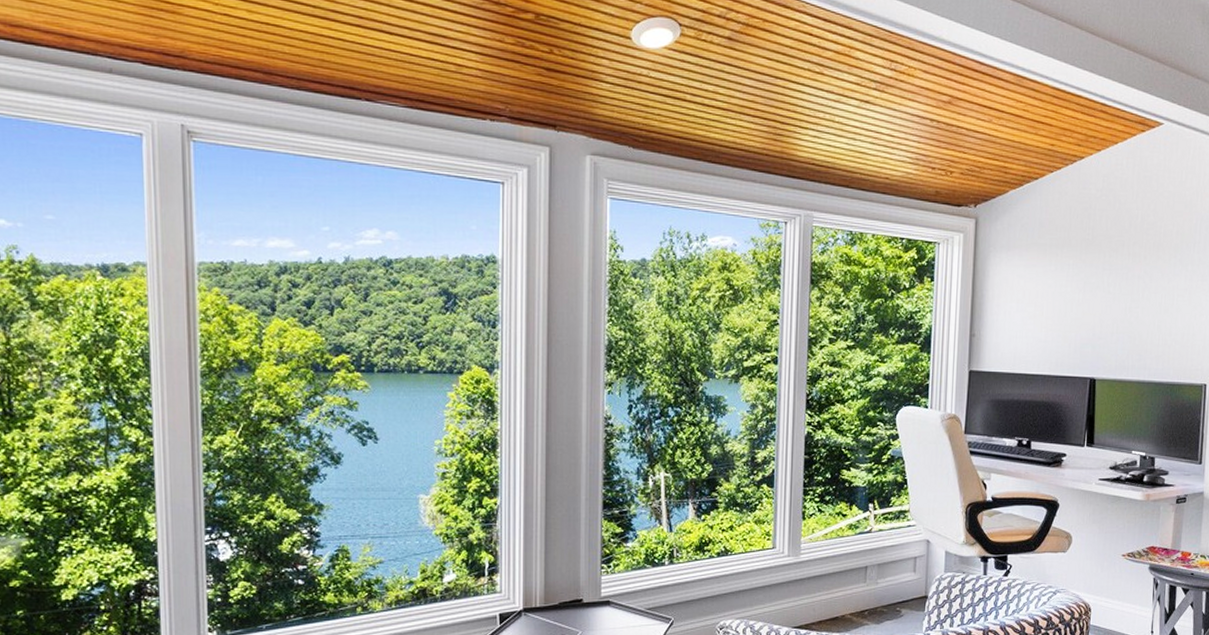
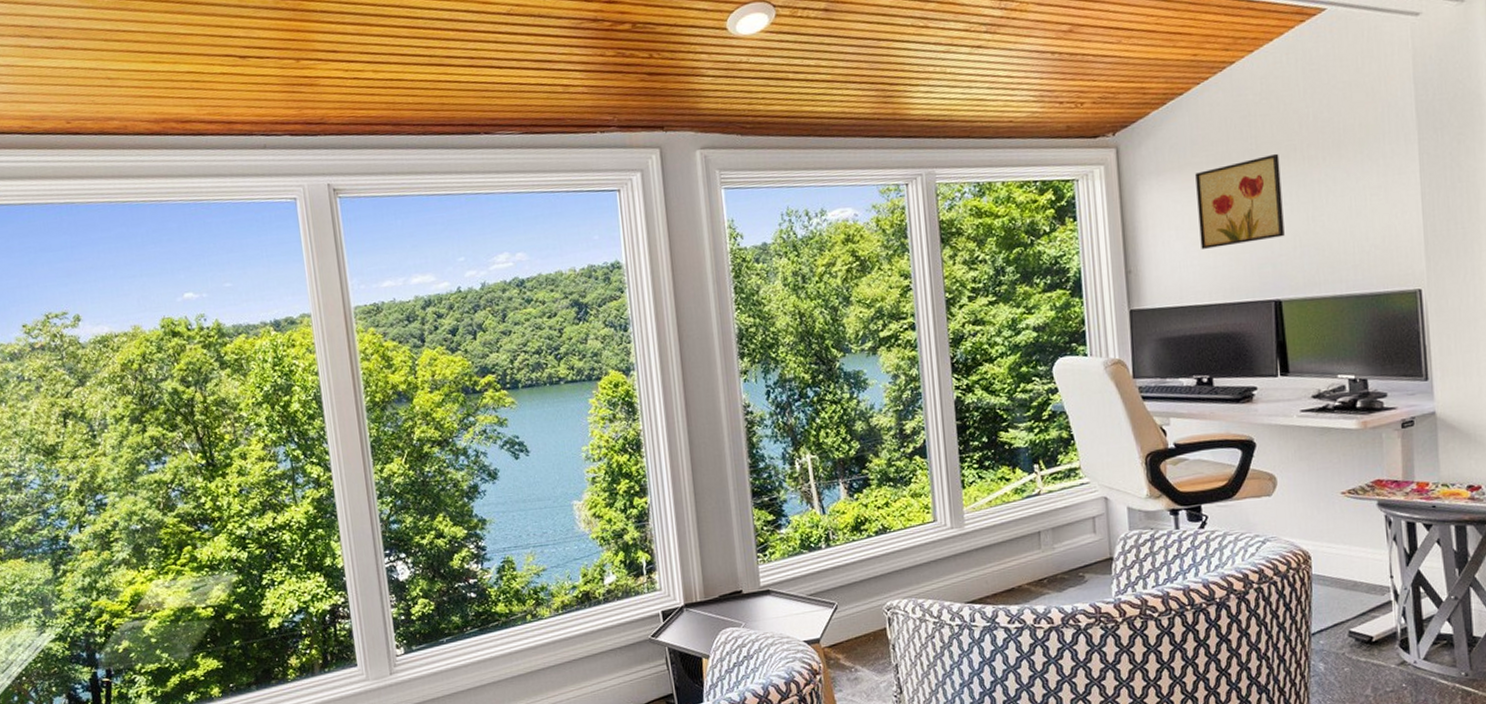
wall art: none [1036,246,1110,324] -> present [1195,153,1285,249]

